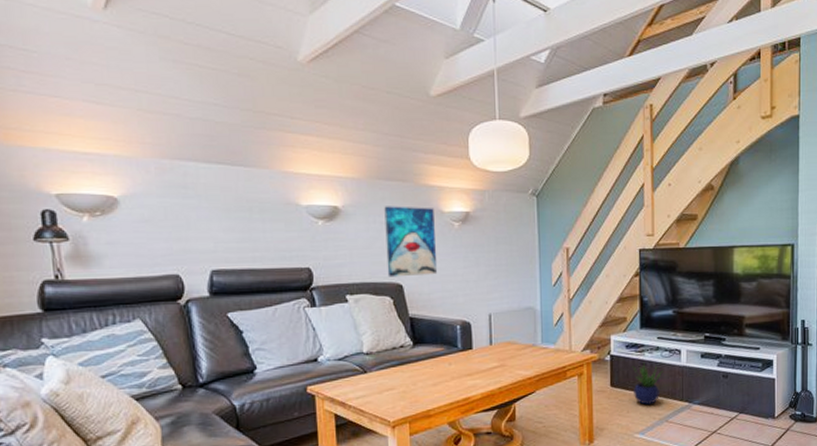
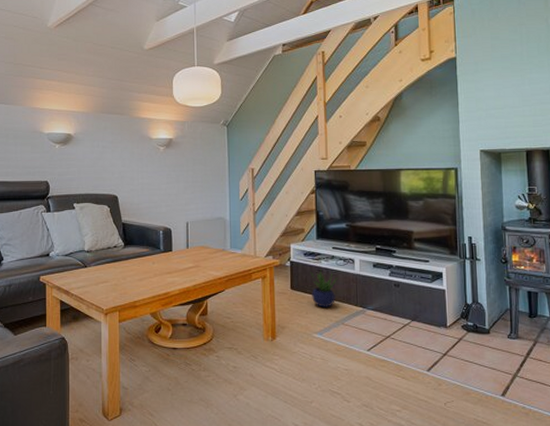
wall art: present [384,206,438,278] -> none [106,133,146,190]

